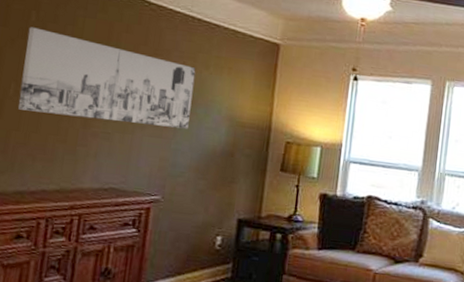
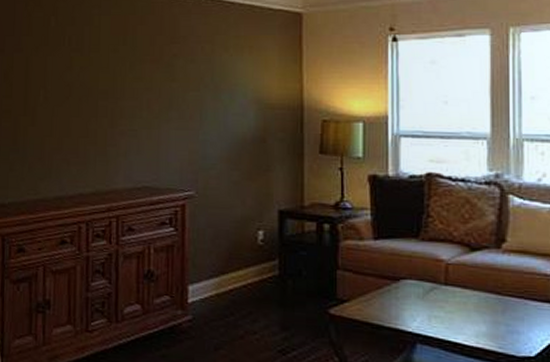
wall art: present [18,27,196,129] -> none [48,32,215,118]

